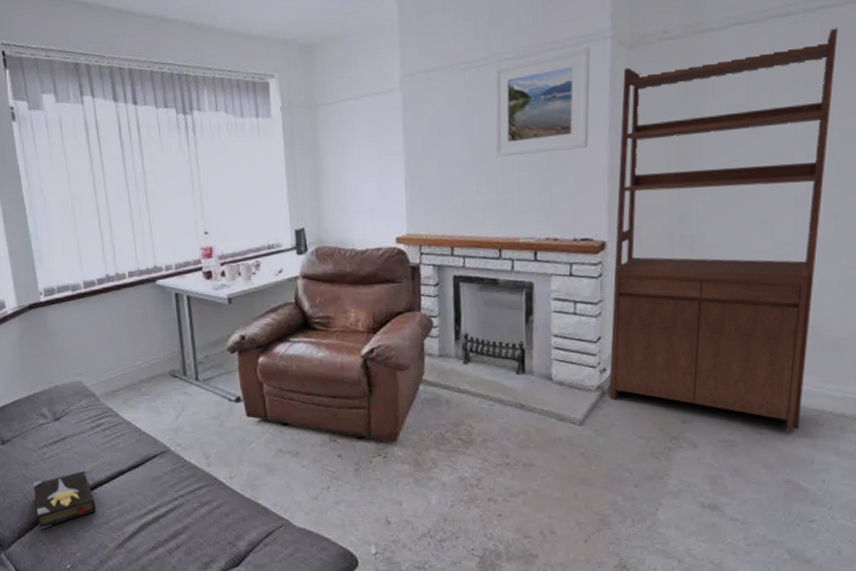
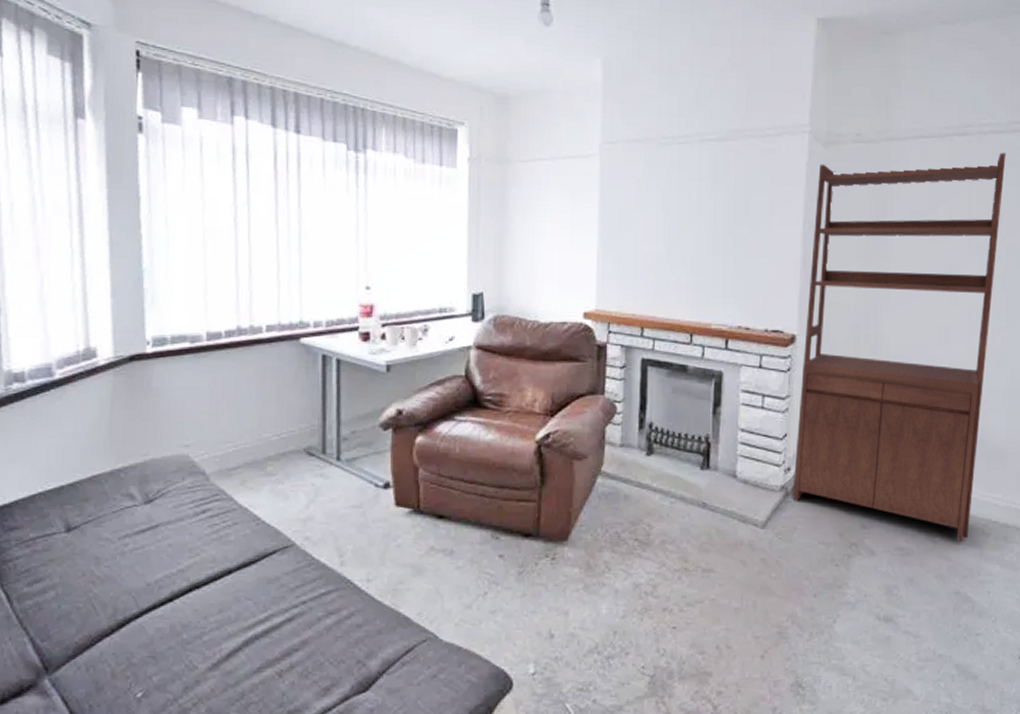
hardback book: present [32,470,96,530] -> none [103,568,187,647]
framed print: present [493,47,590,157] -> none [691,138,789,239]

